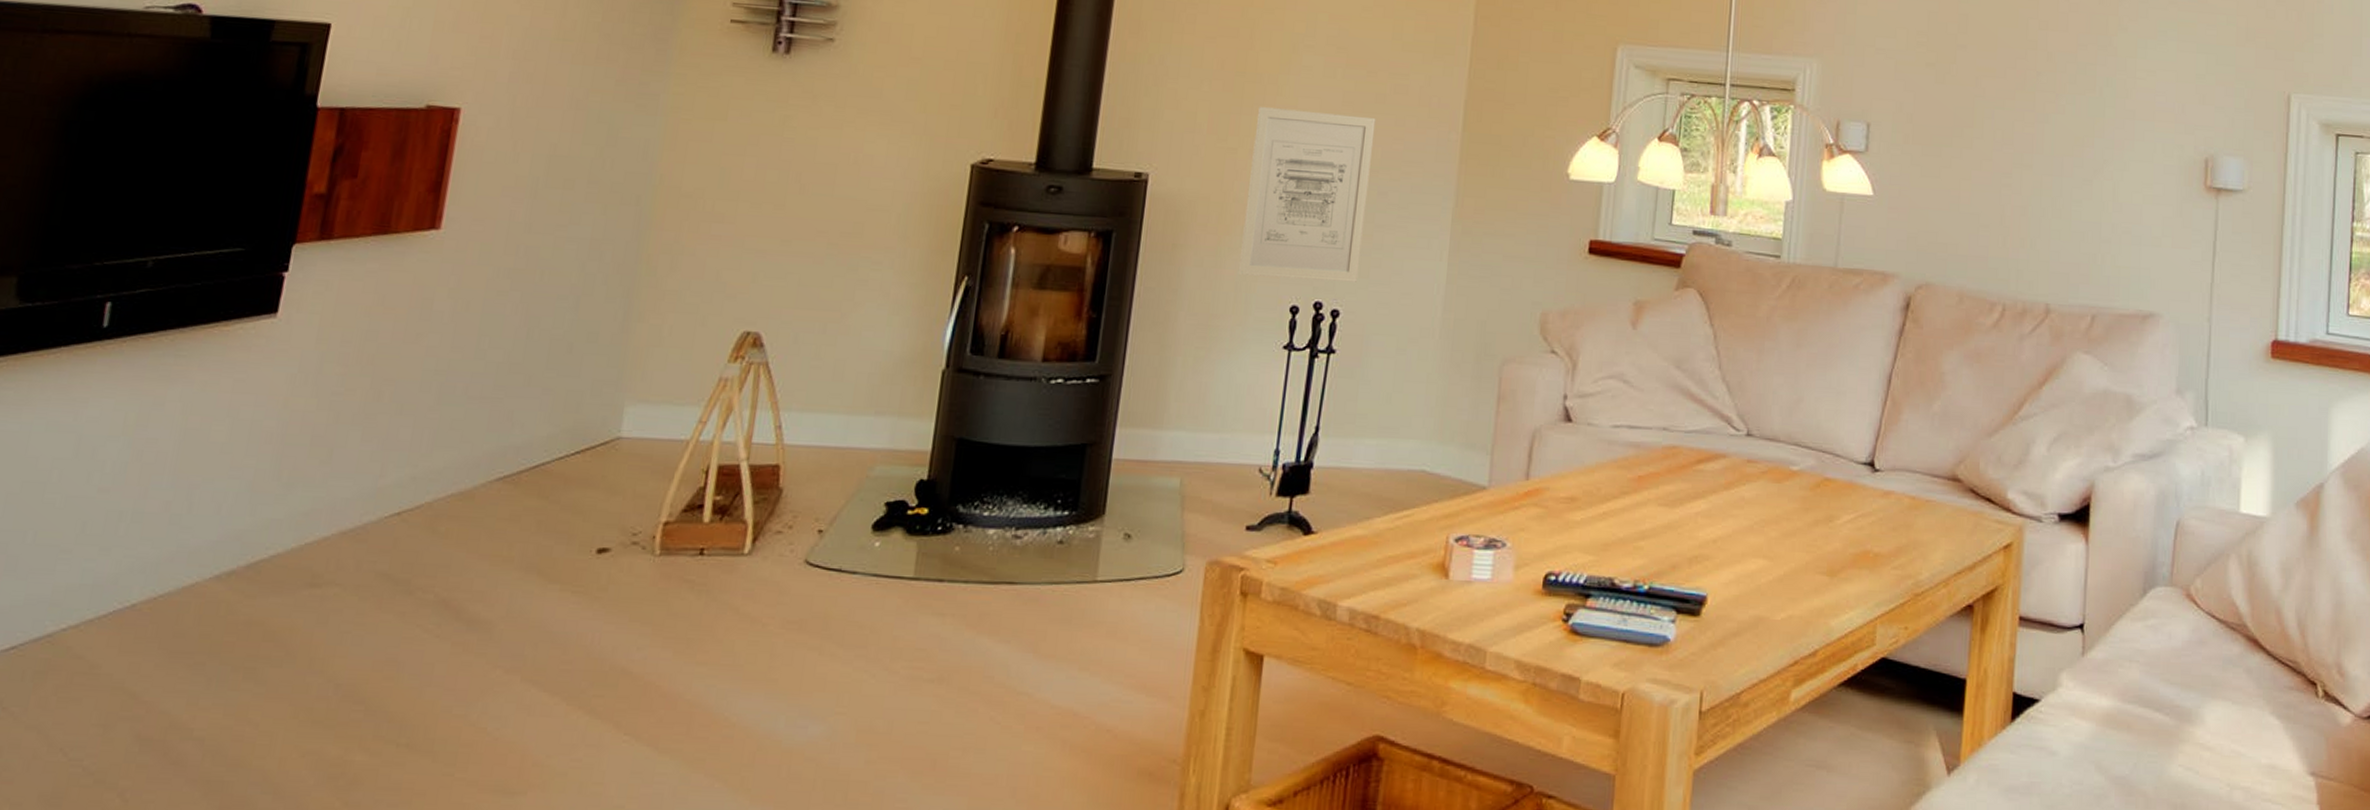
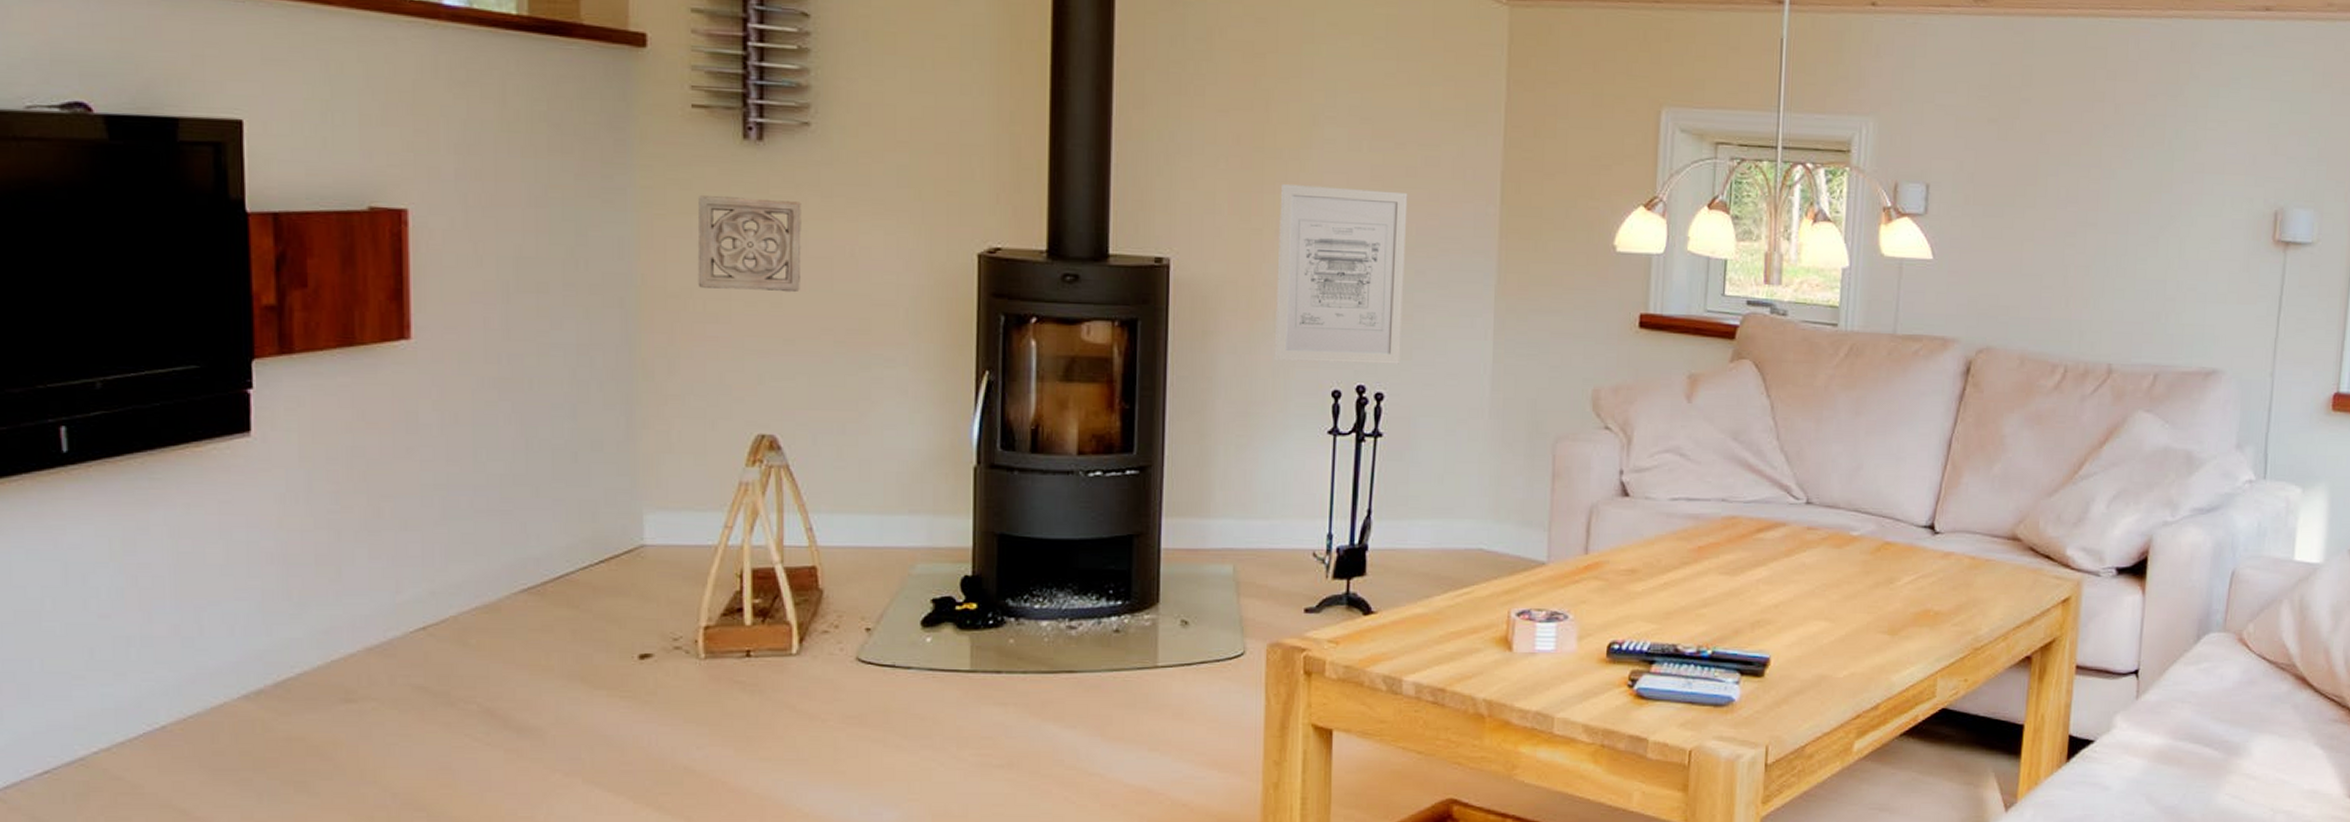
wall ornament: none [710,102,816,196] -> present [697,194,802,293]

